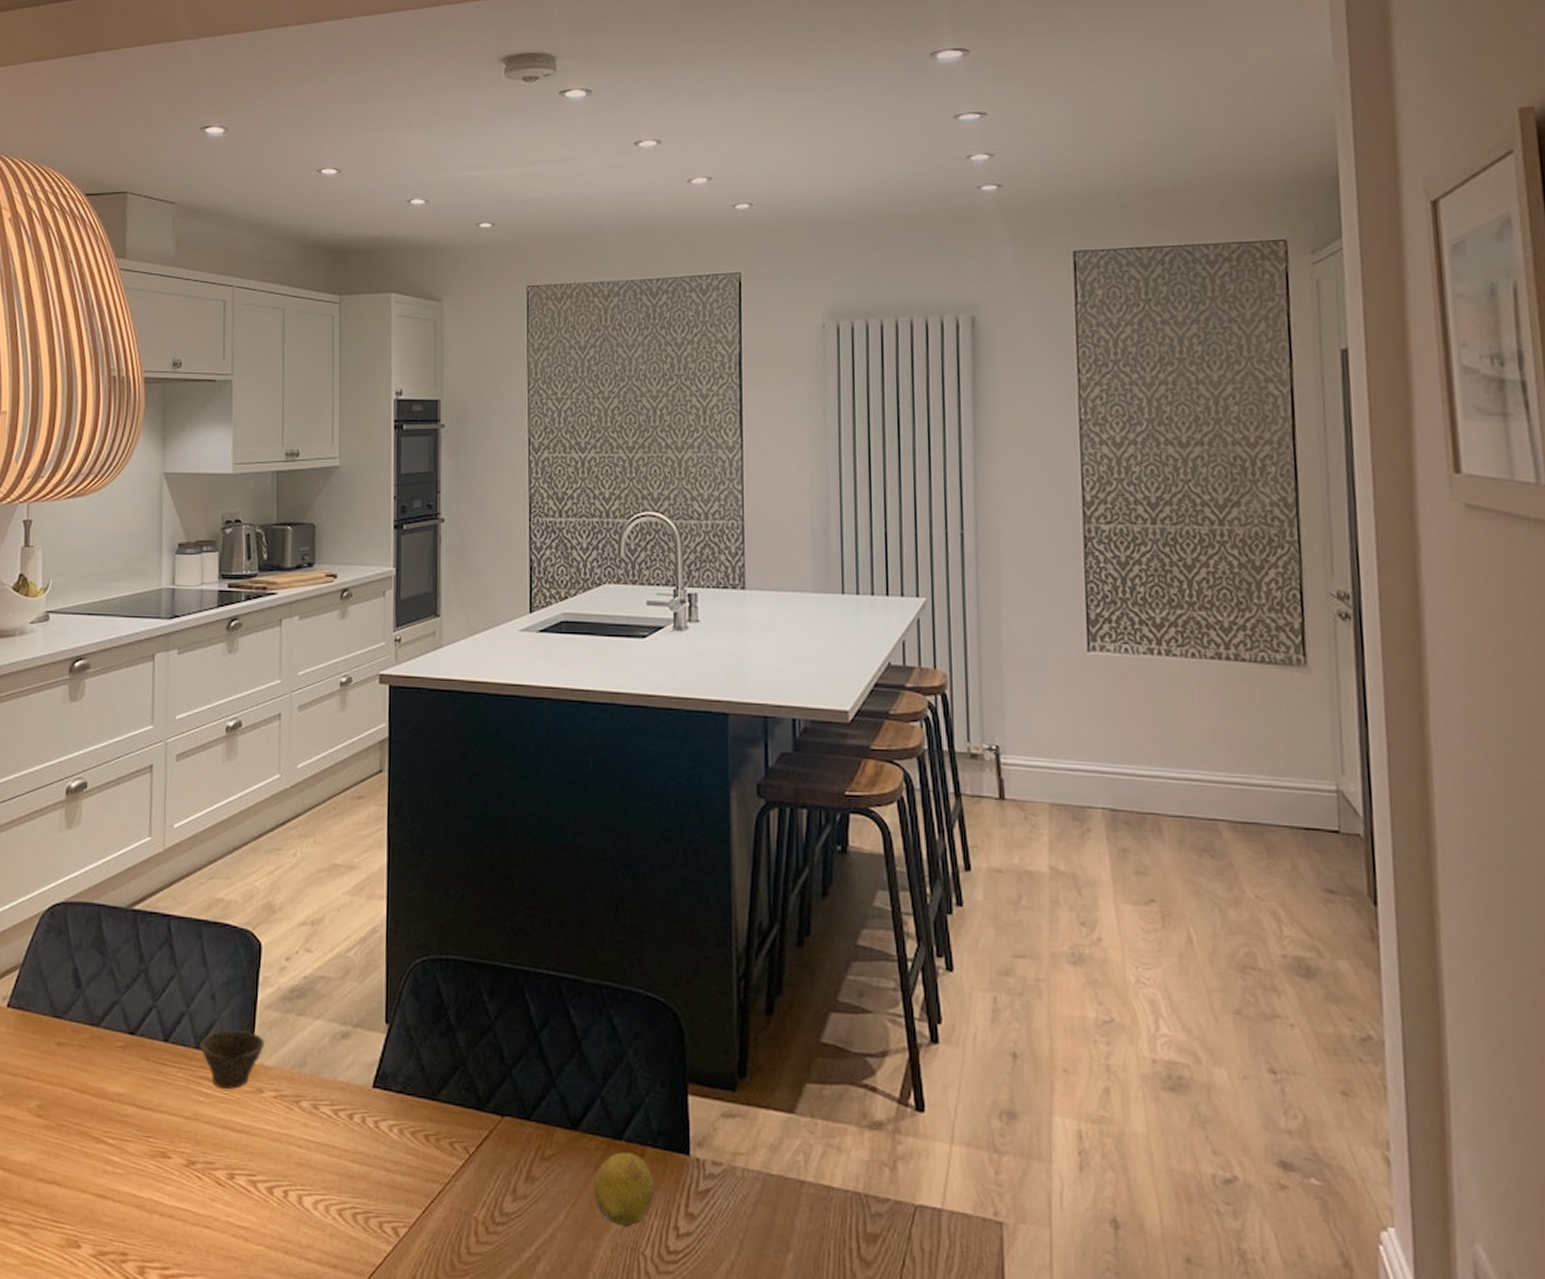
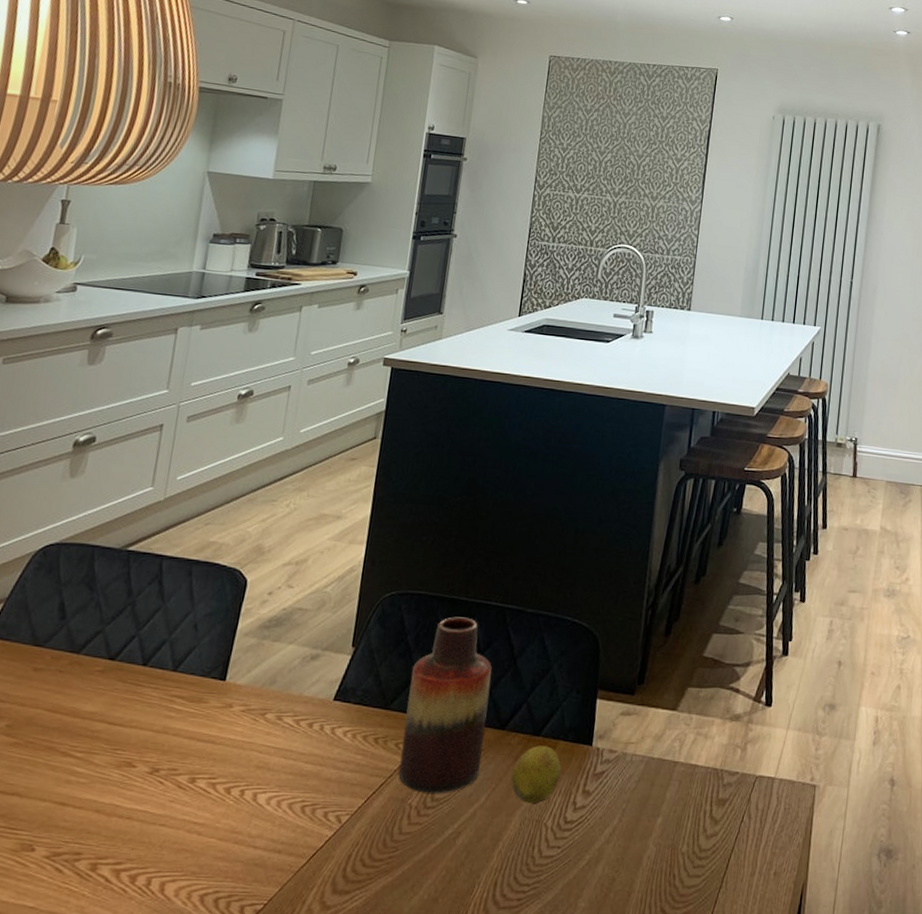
cup: present [199,1030,265,1090] -> none [176,654,240,706]
vase: none [456,988,554,1207] -> present [398,617,492,793]

